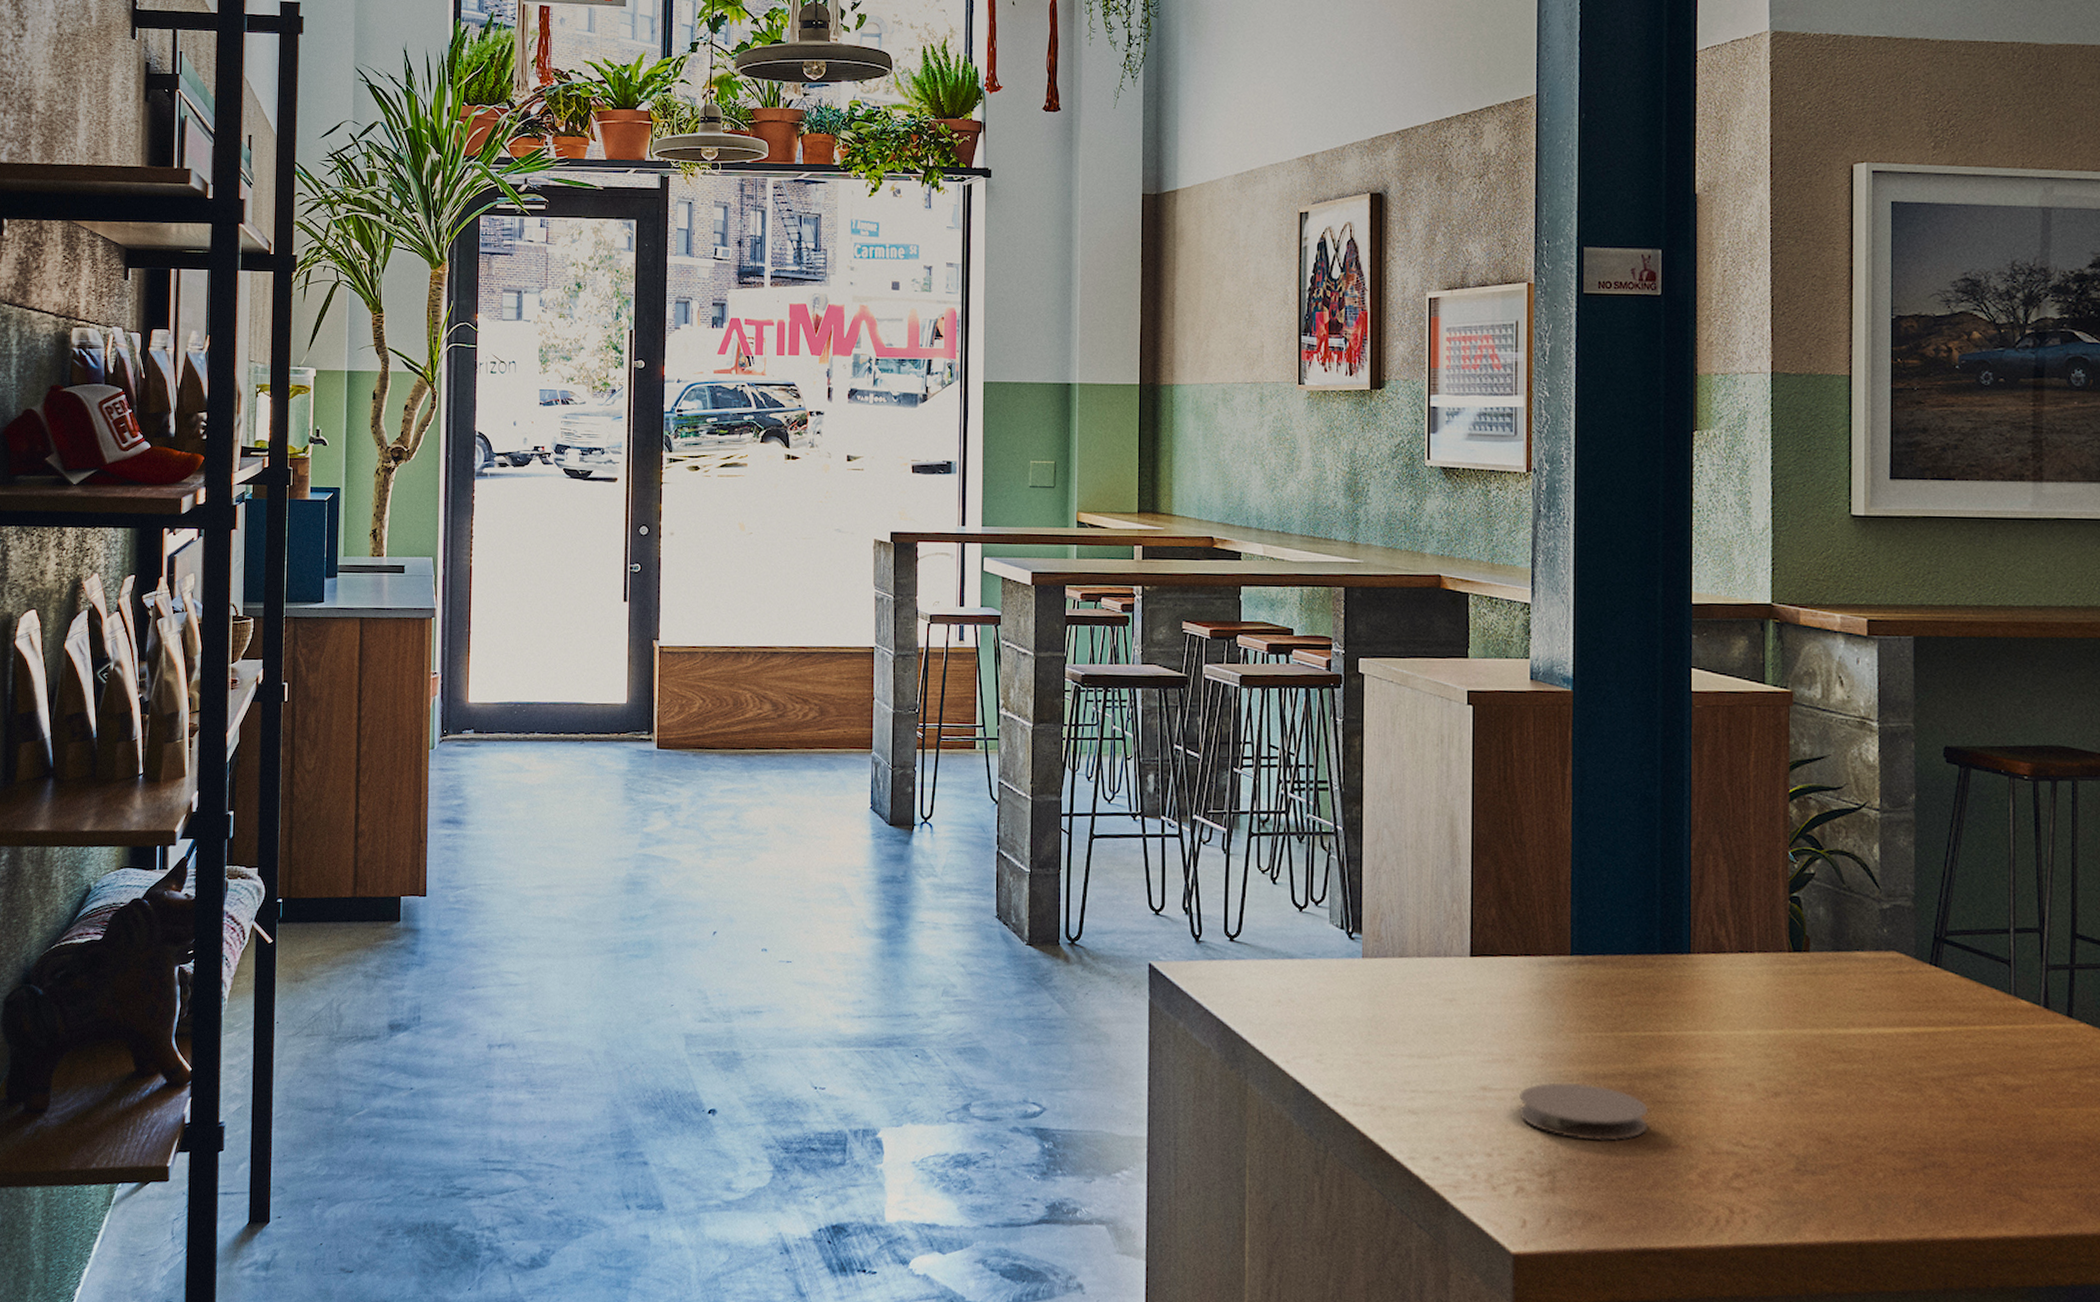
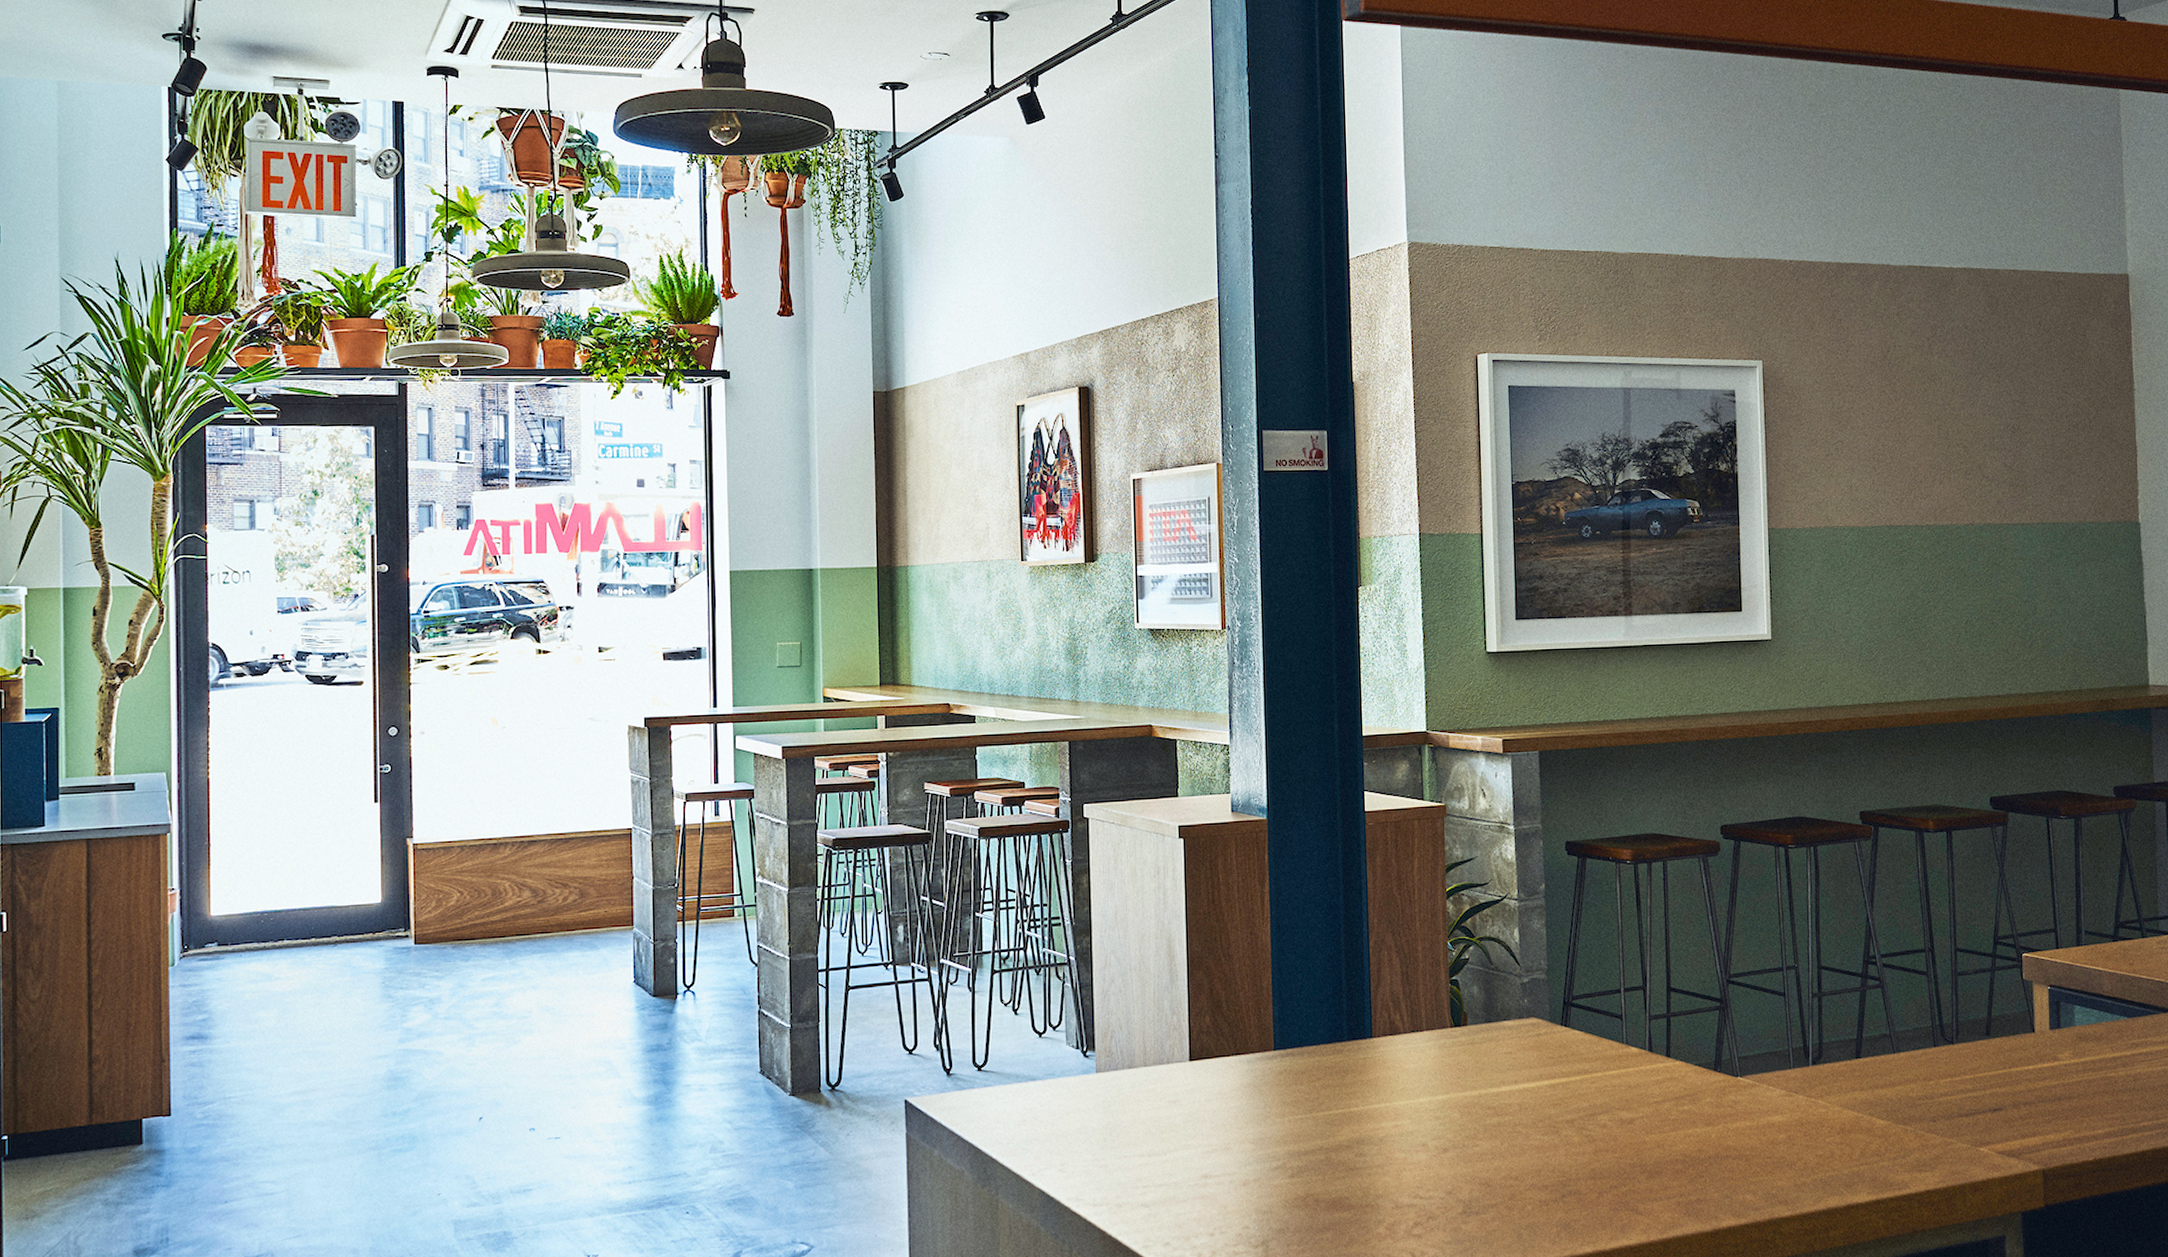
coaster: present [1518,1082,1649,1141] -> none [1234,1161,1344,1211]

